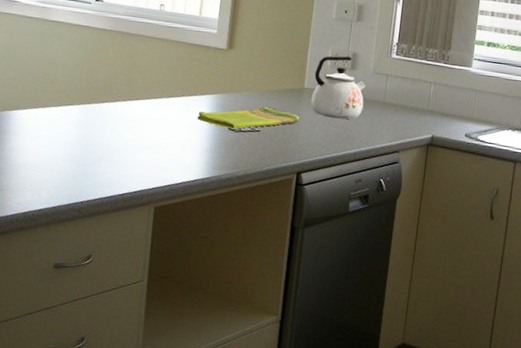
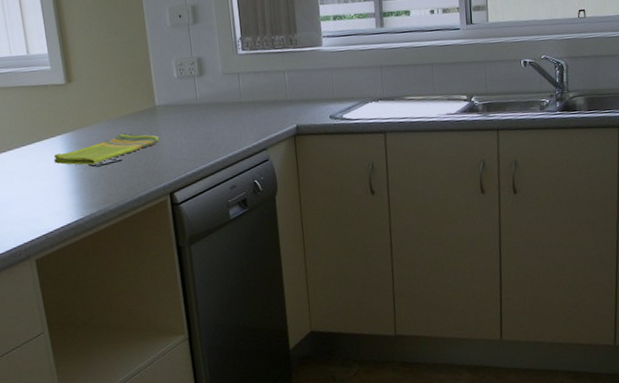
kettle: present [310,56,366,120] -> none [163,63,221,131]

